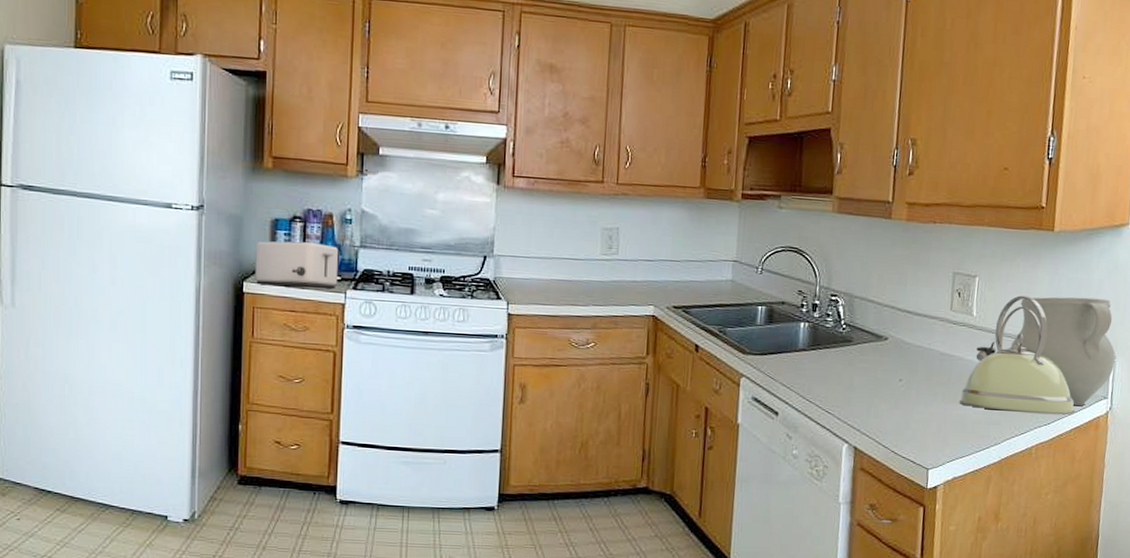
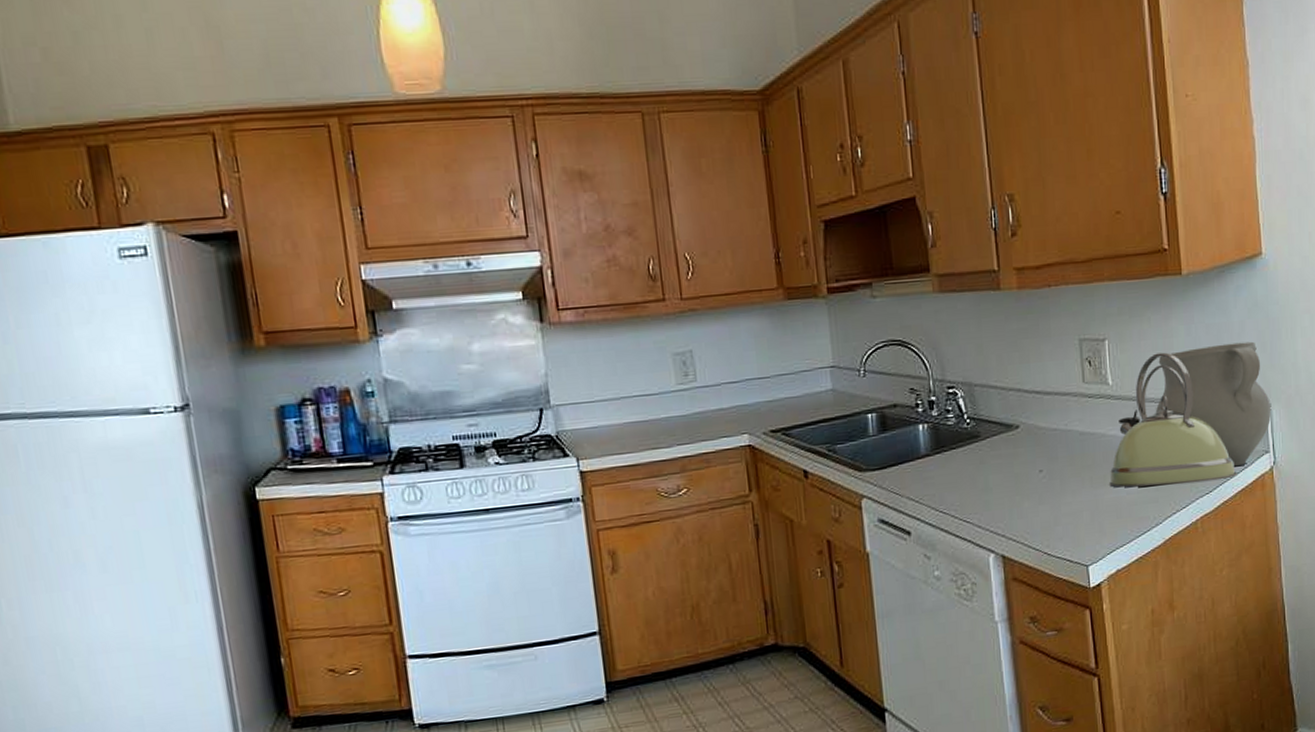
toaster: present [255,241,339,290] -> none [261,426,370,488]

